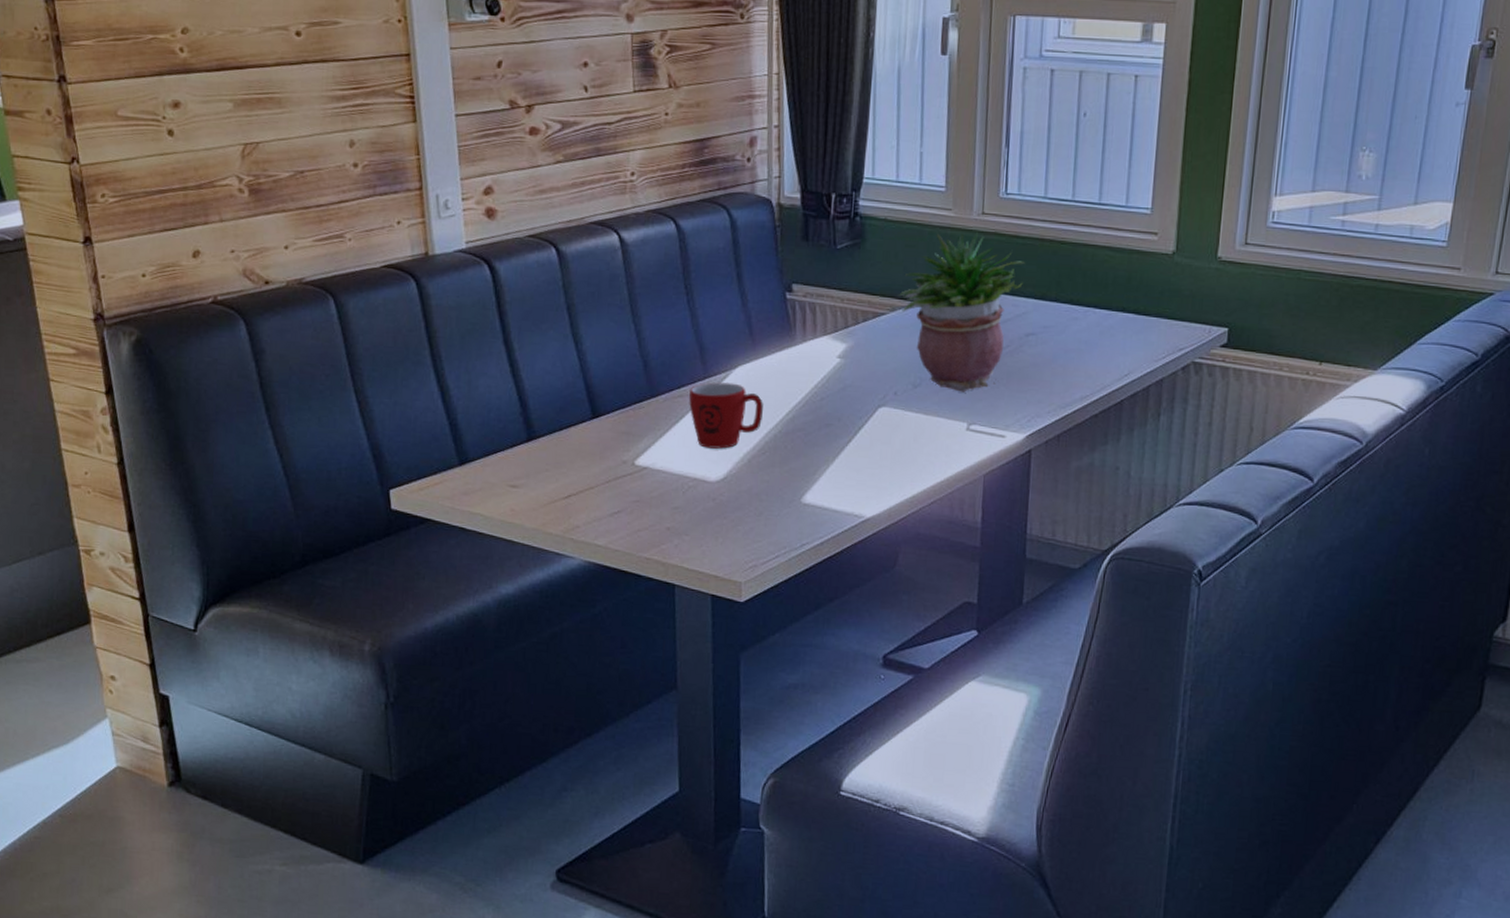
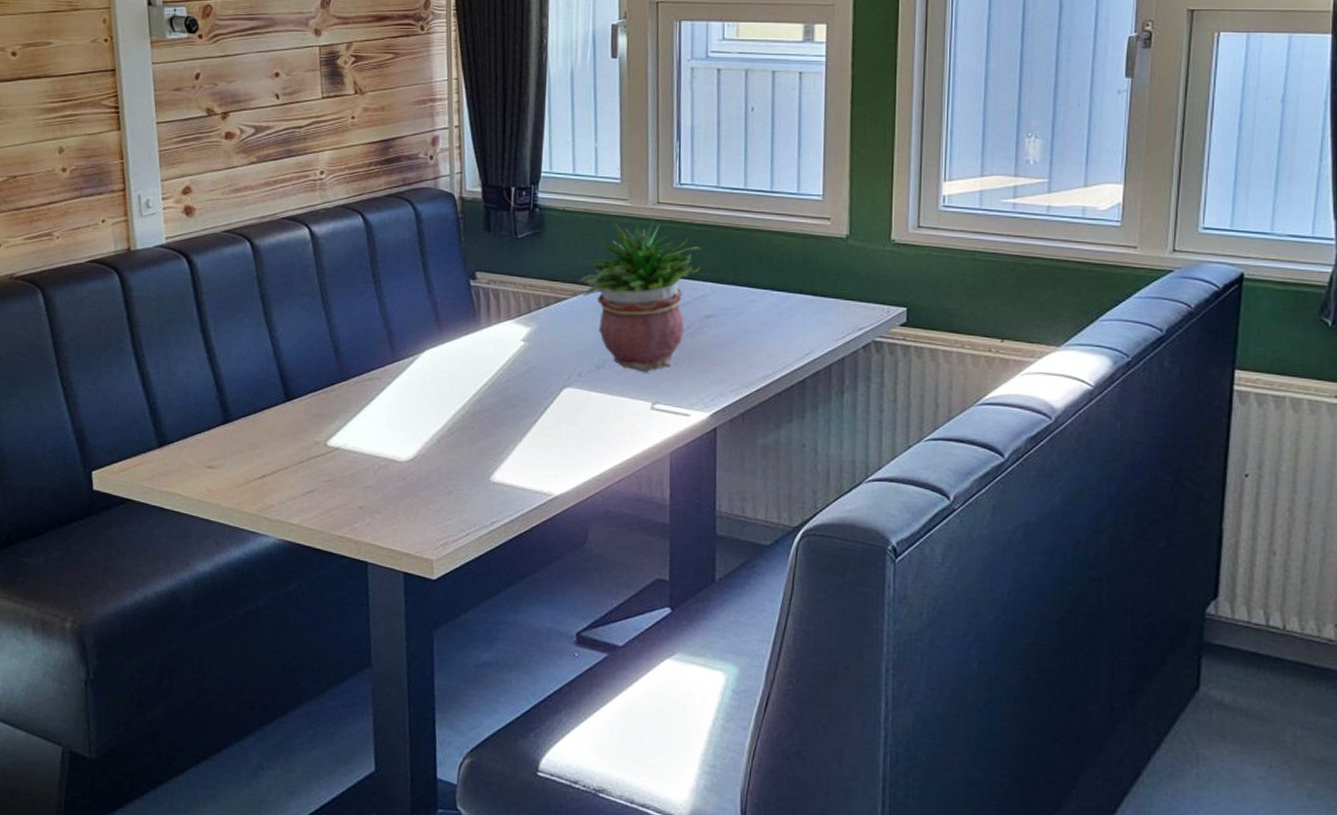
mug: present [689,382,763,449] -> none [378,365,451,430]

